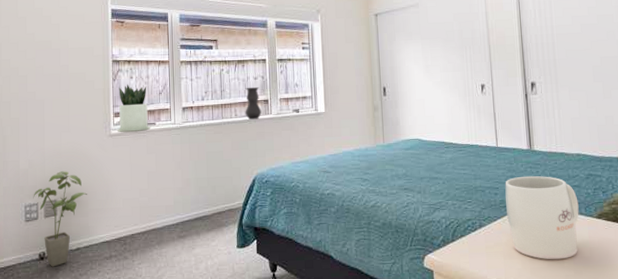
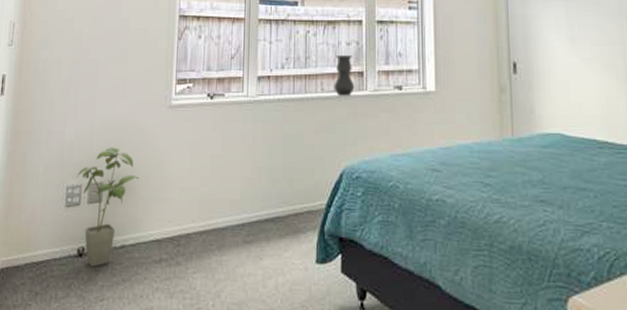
planter: present [116,84,151,133] -> none [178,45,219,105]

